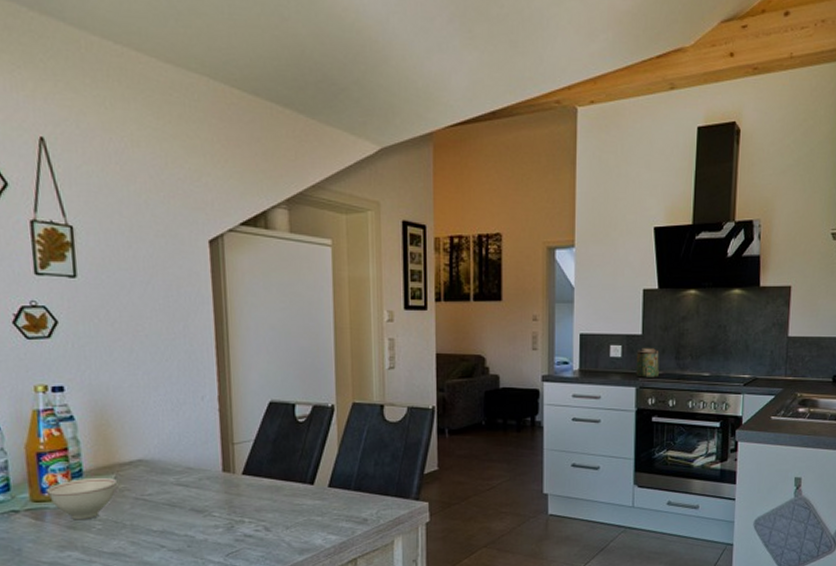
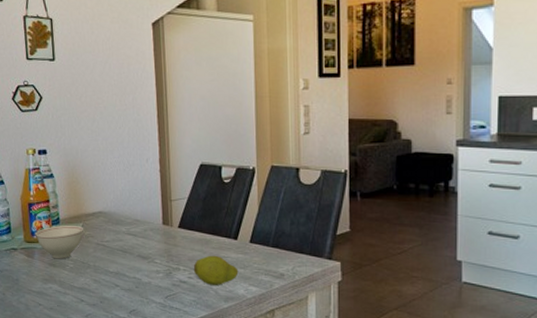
fruit: none [261,503,316,537] -> present [193,255,239,285]

